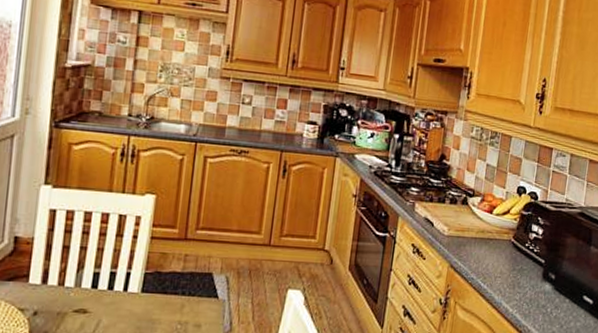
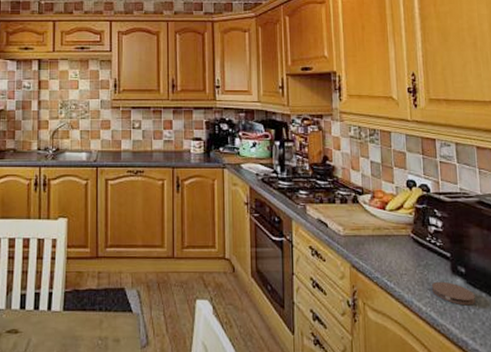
coaster: none [521,285,559,310] -> present [432,281,475,306]

